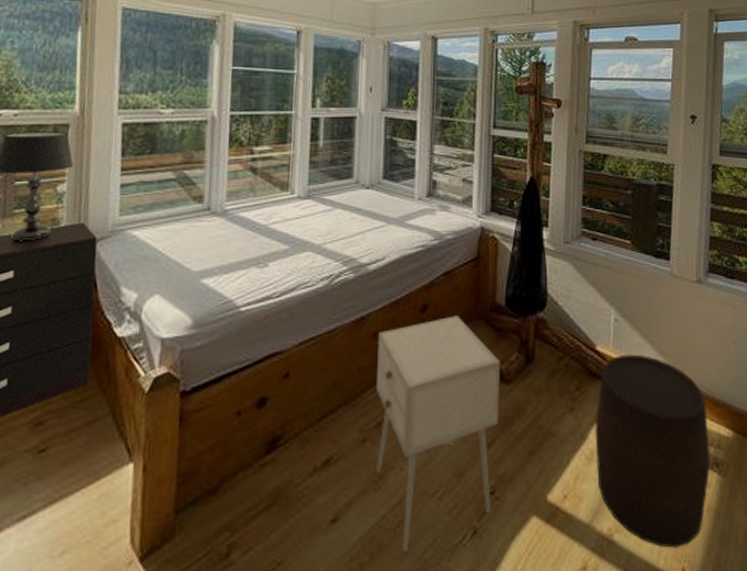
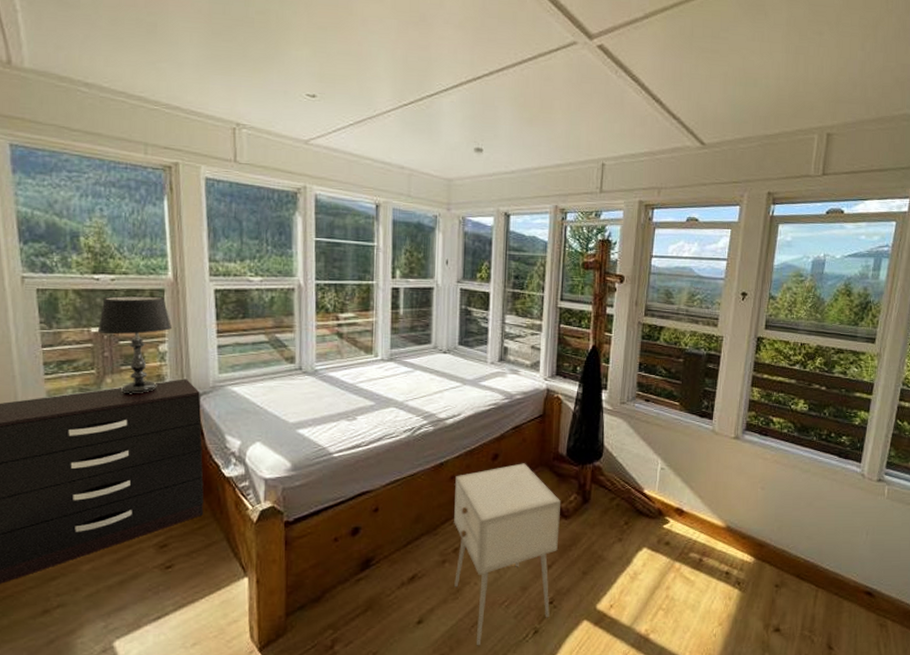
stool: present [595,354,711,548] -> none [638,496,734,644]

